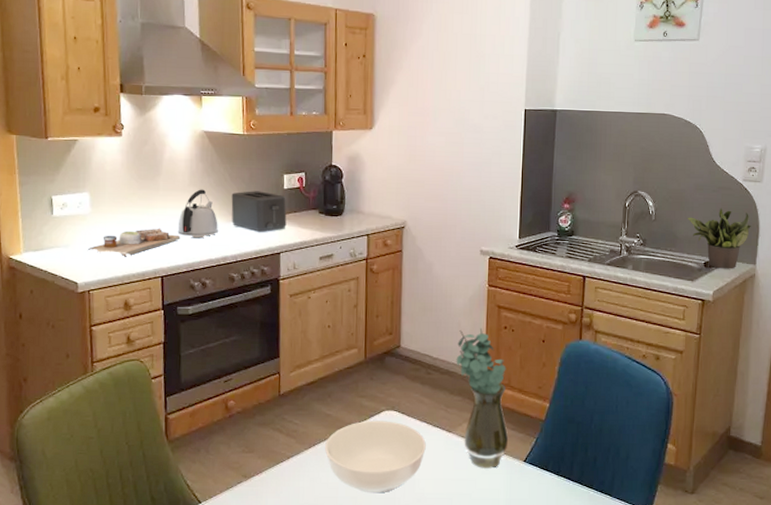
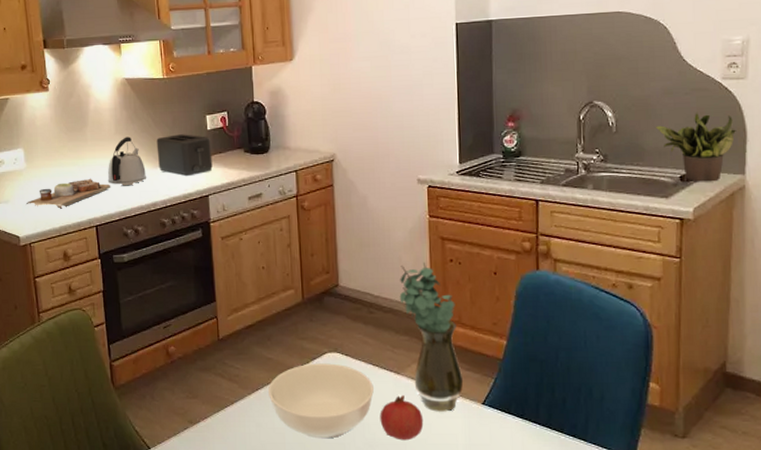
fruit: none [430,453,470,495] -> present [380,395,424,441]

